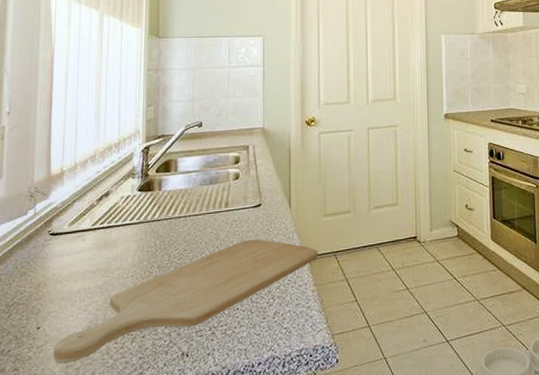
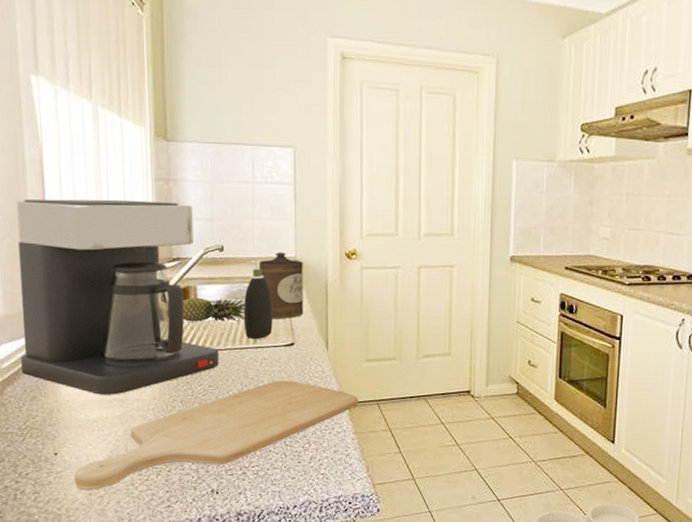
coffee maker: none [15,88,194,266] -> present [16,198,219,395]
fruit: none [163,167,219,192] -> present [182,297,245,323]
soap dispenser: none [217,132,243,204] -> present [243,260,273,340]
canister: none [232,124,270,184] -> present [259,252,304,319]

